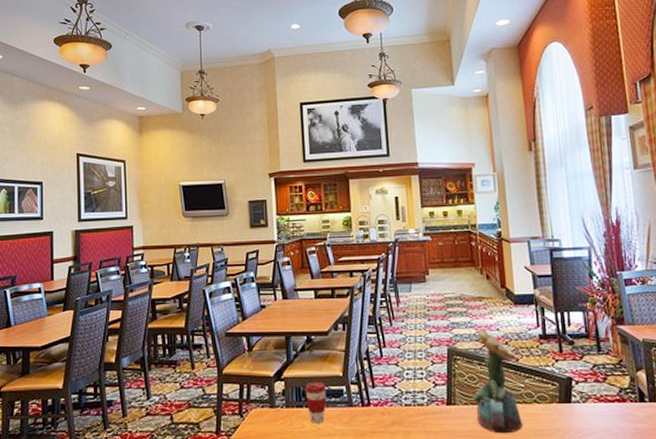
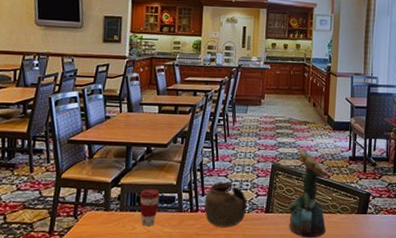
teapot: none [375,370,425,423] -> present [204,181,247,228]

